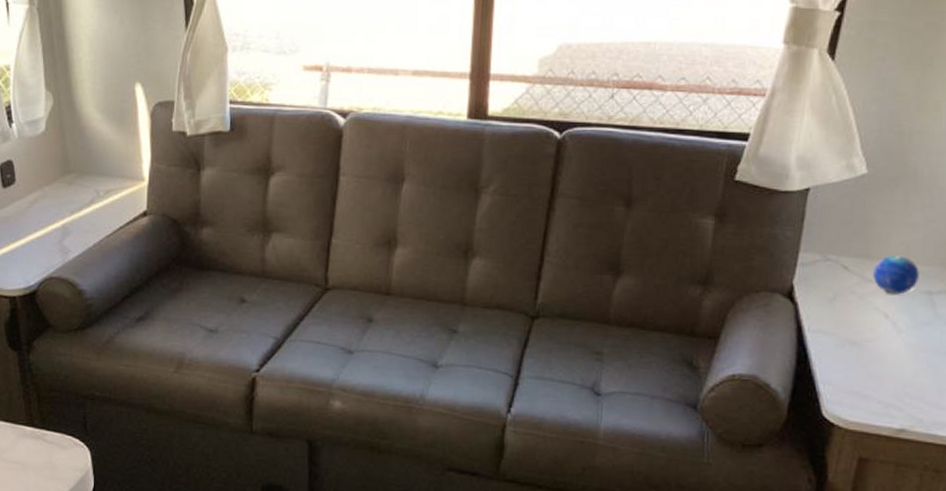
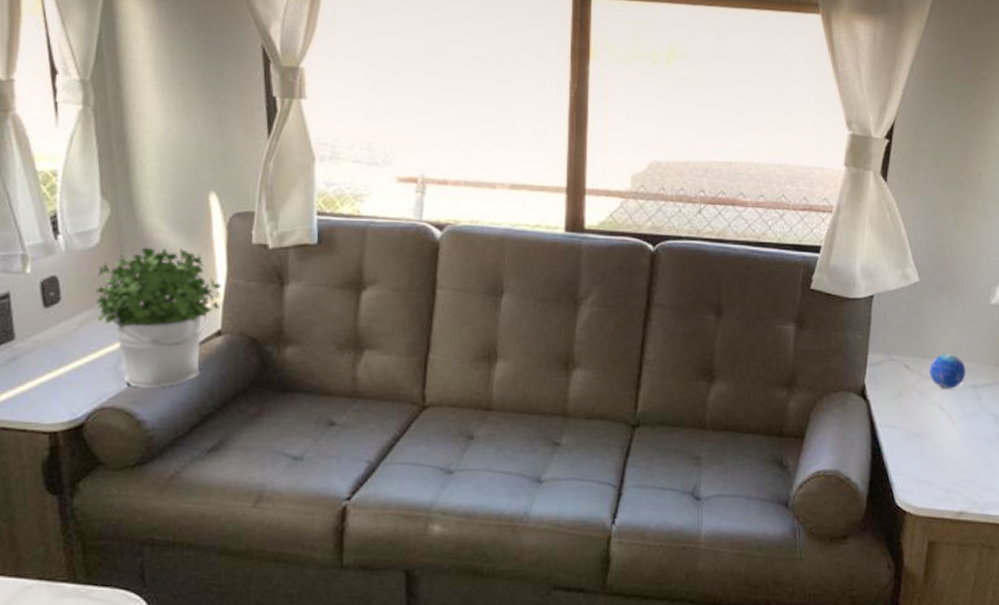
potted plant: none [43,134,146,261] -> present [95,247,221,387]

